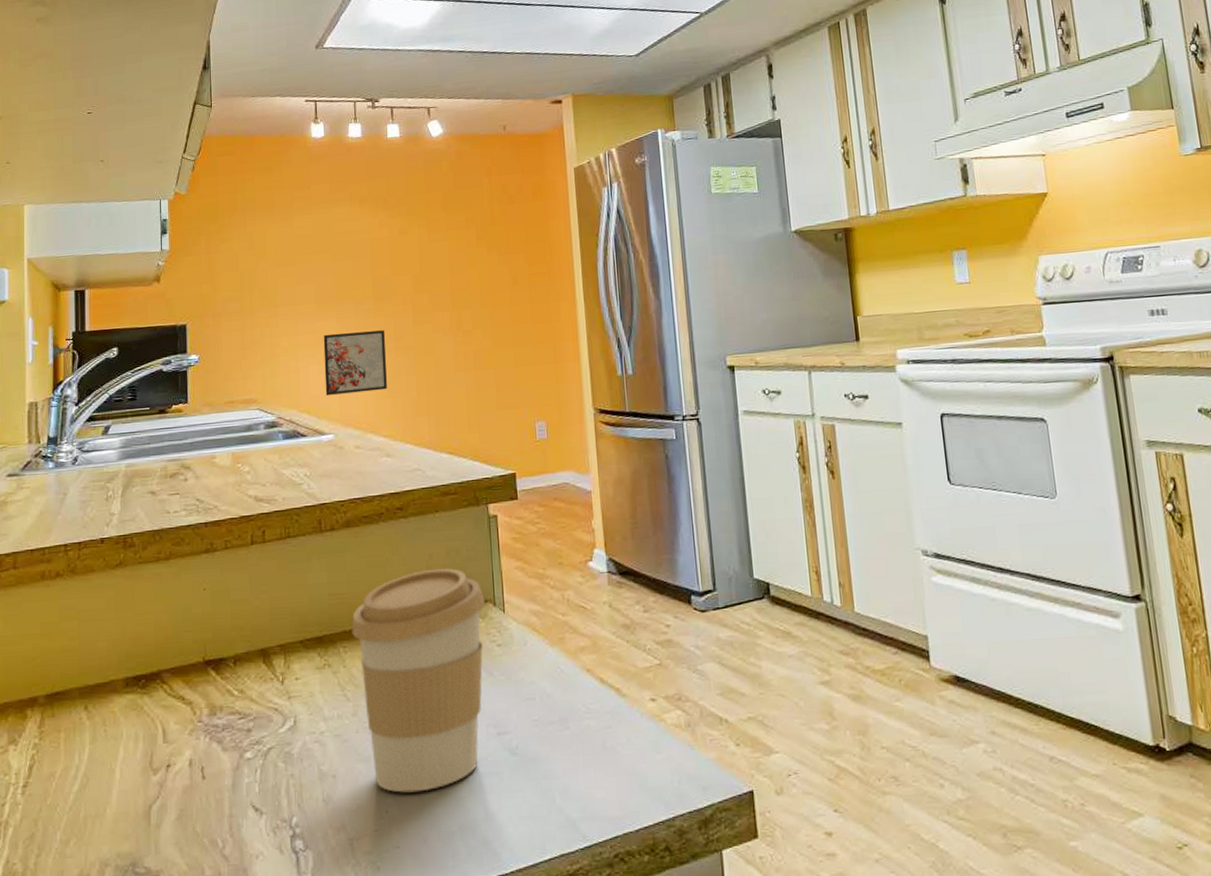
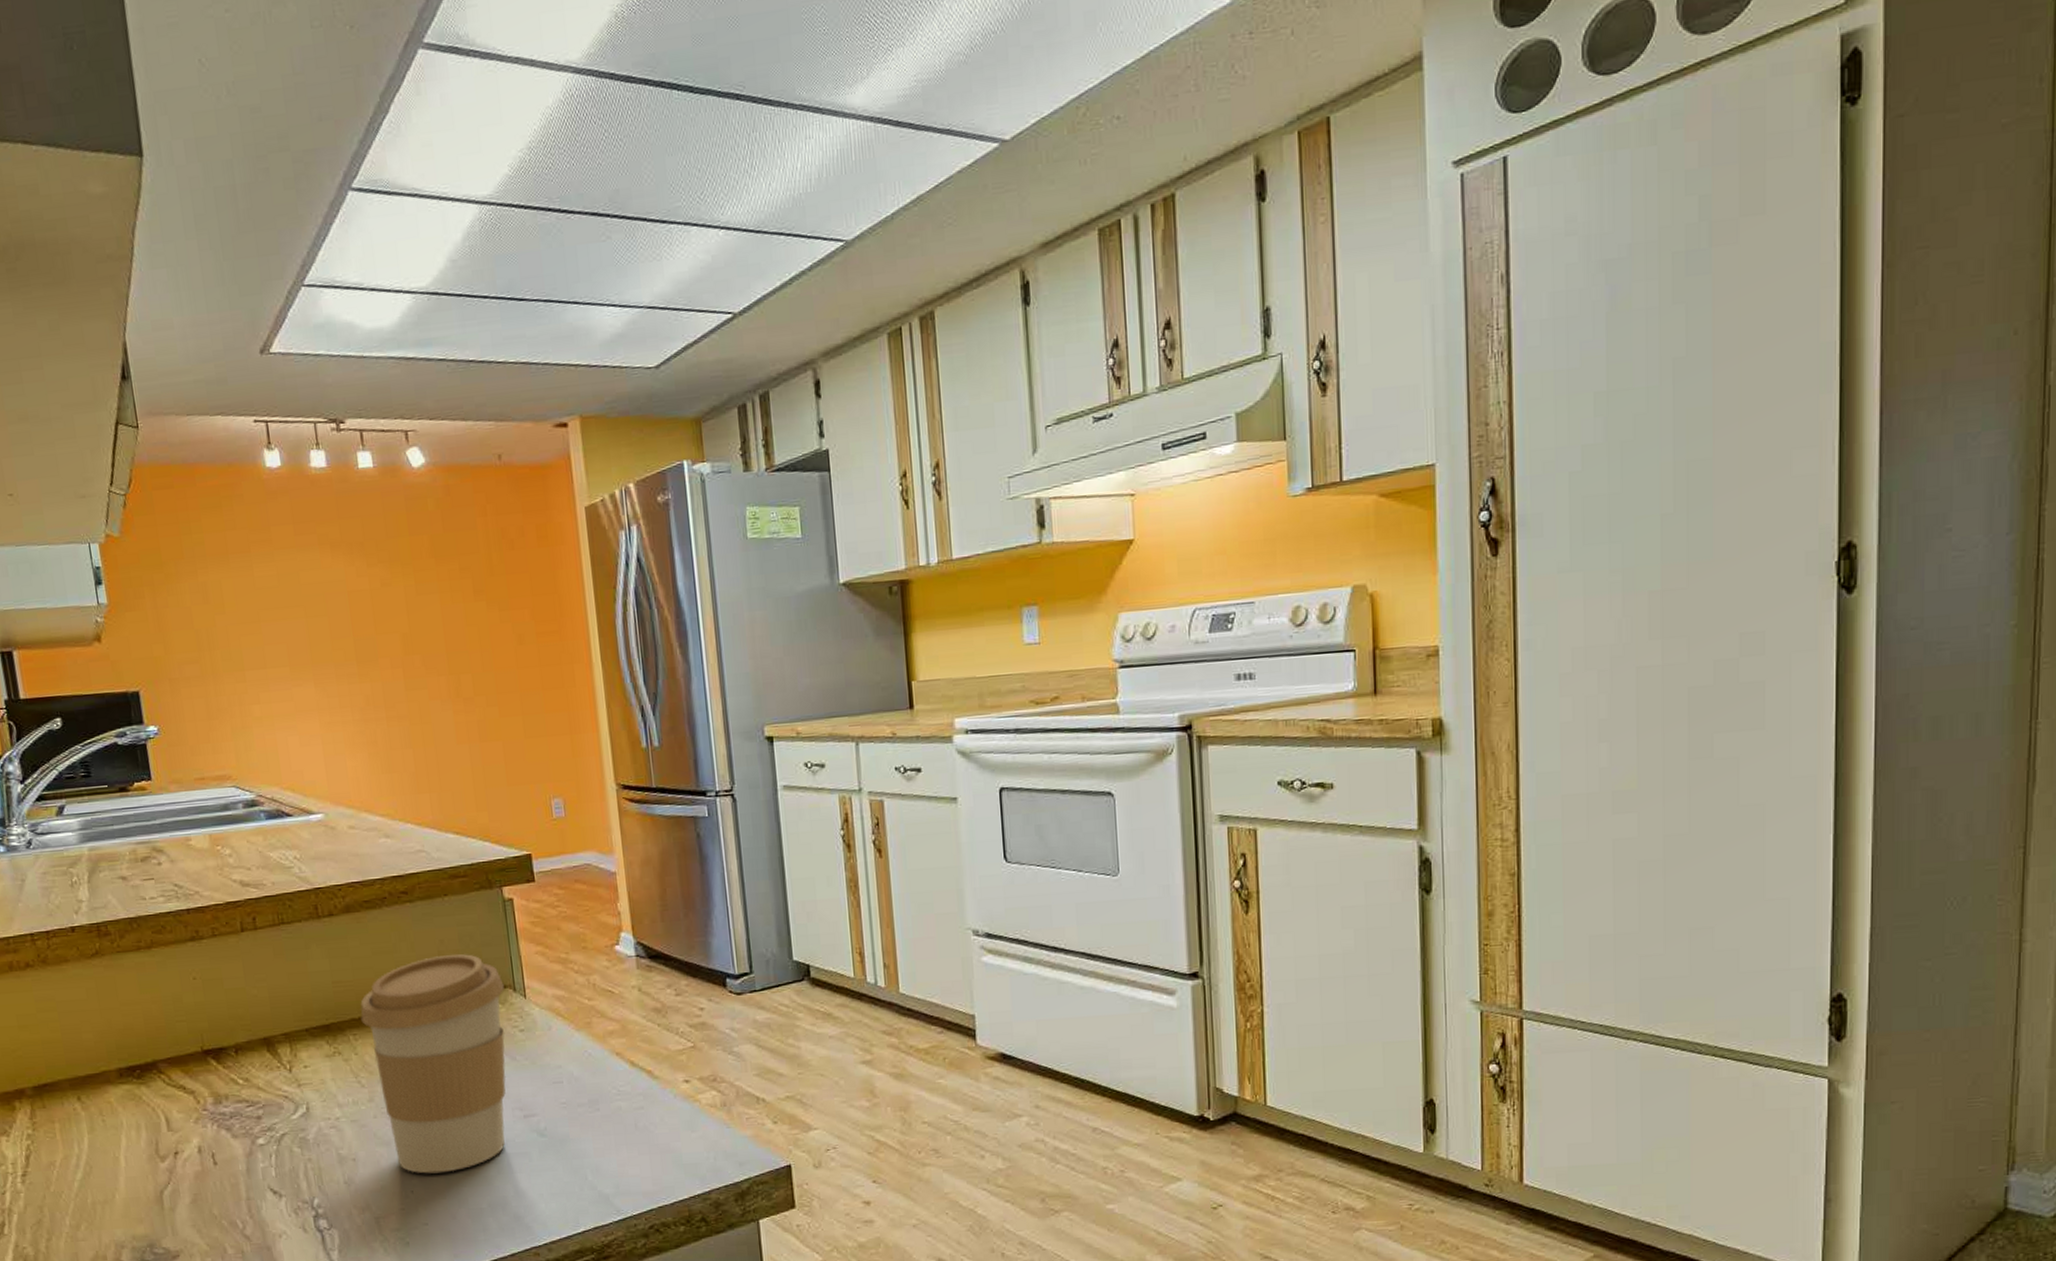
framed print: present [323,330,387,396] -> none [301,697,380,772]

